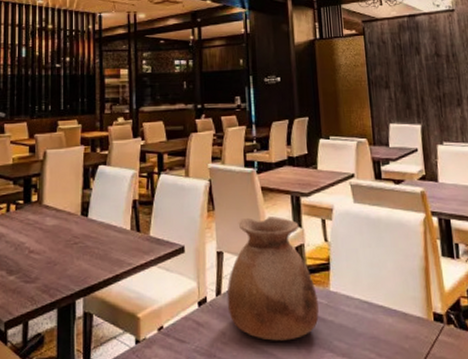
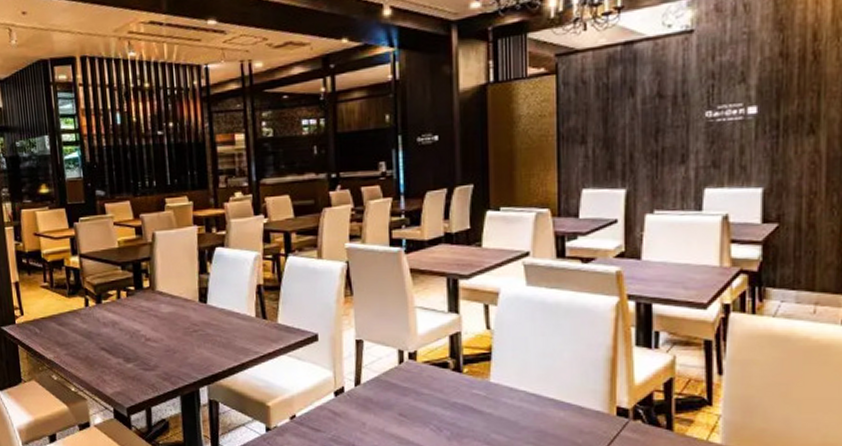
vase: present [226,216,319,341] -> none [367,302,475,432]

